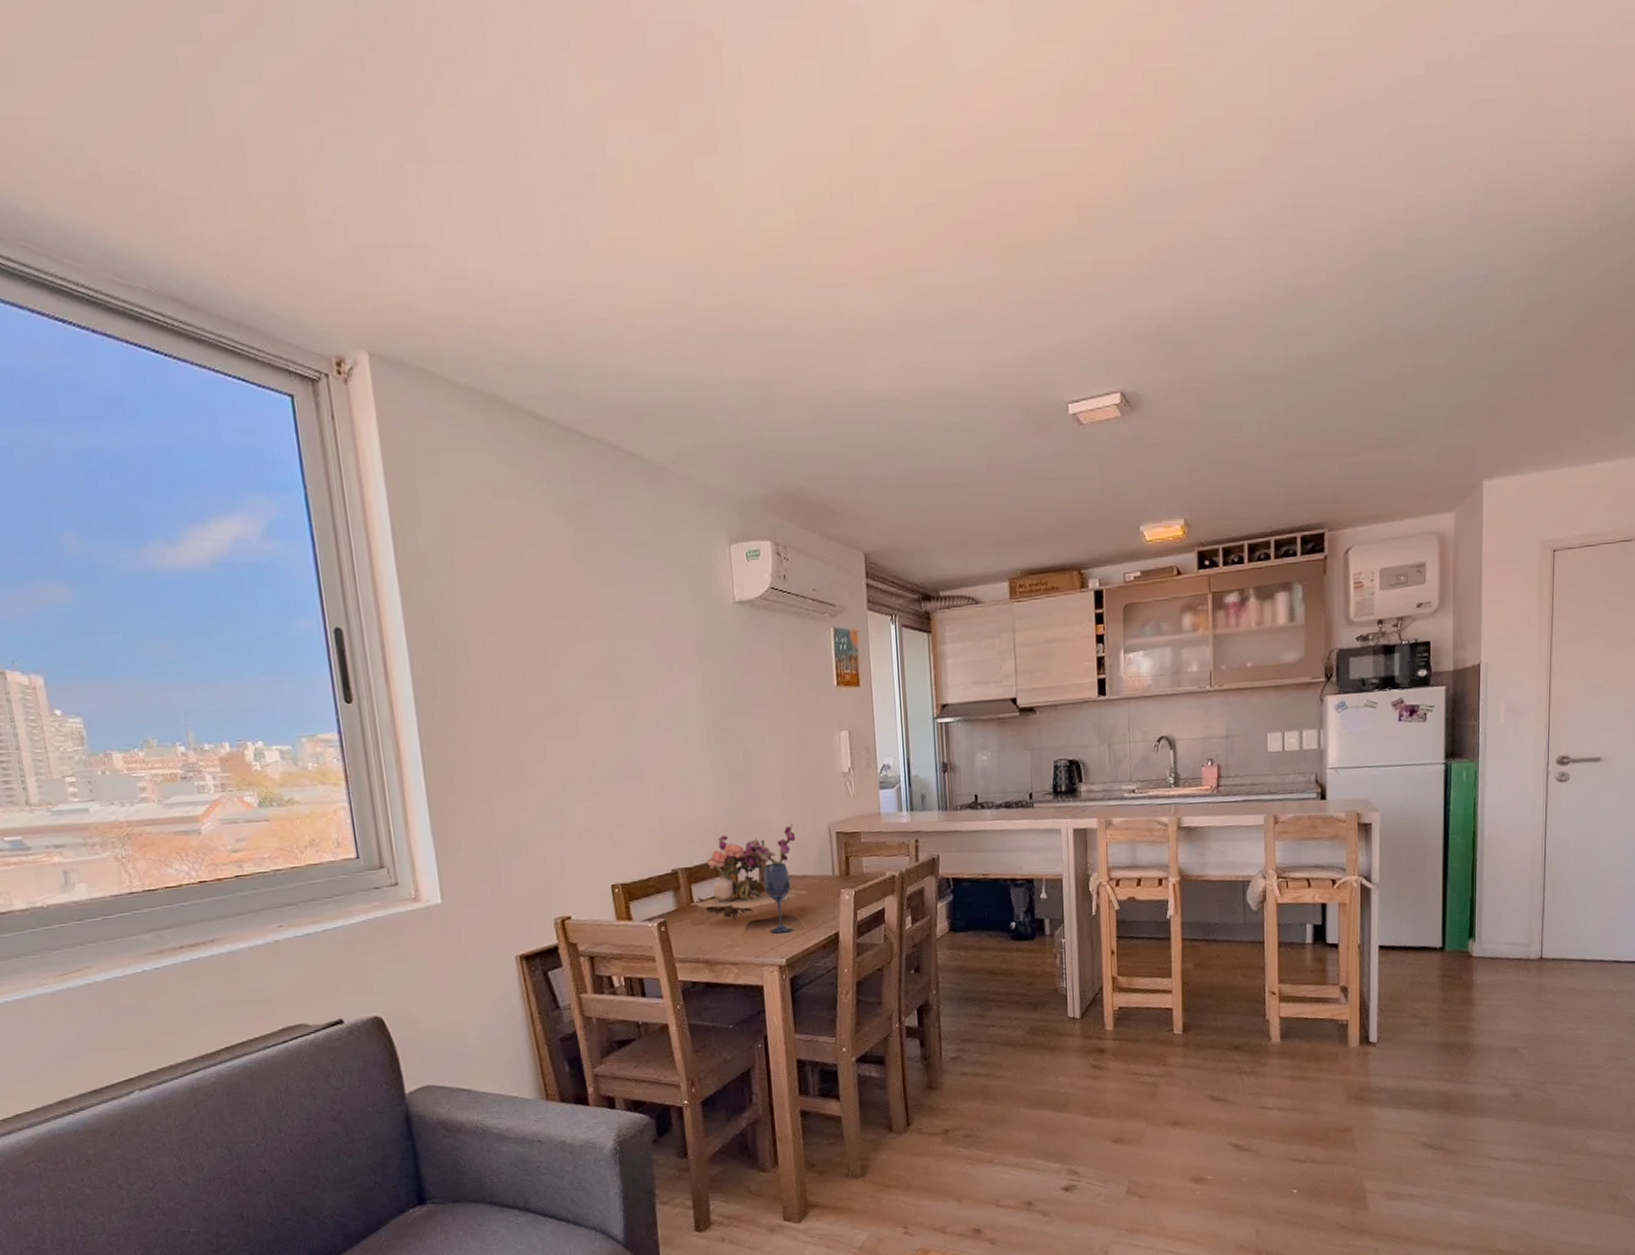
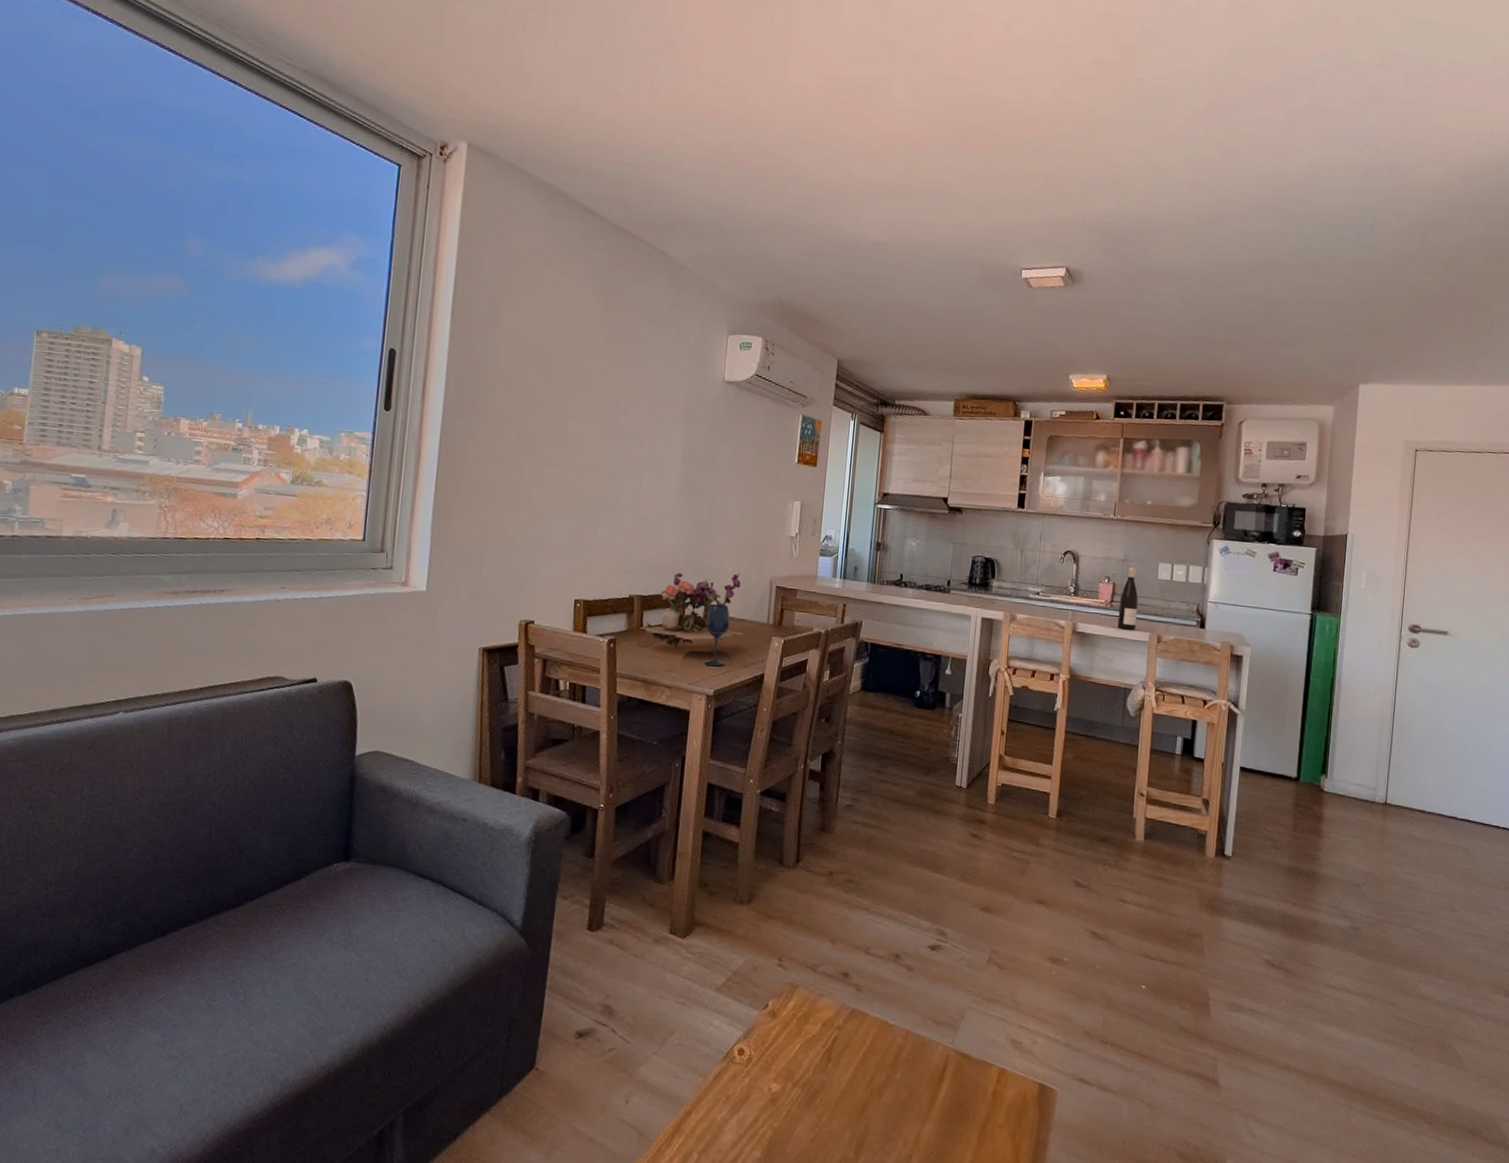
bottle: none [1227,743,1249,816] -> present [1117,567,1139,631]

